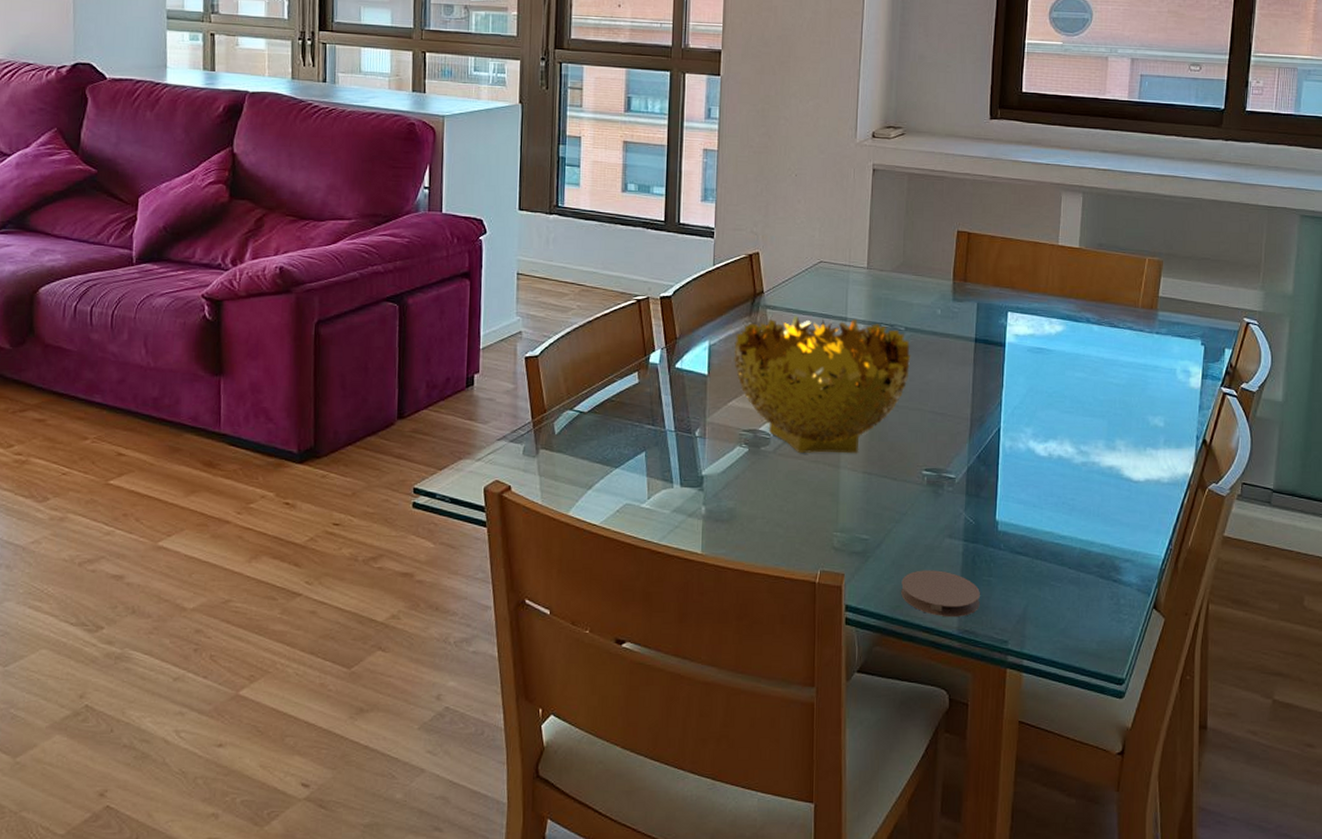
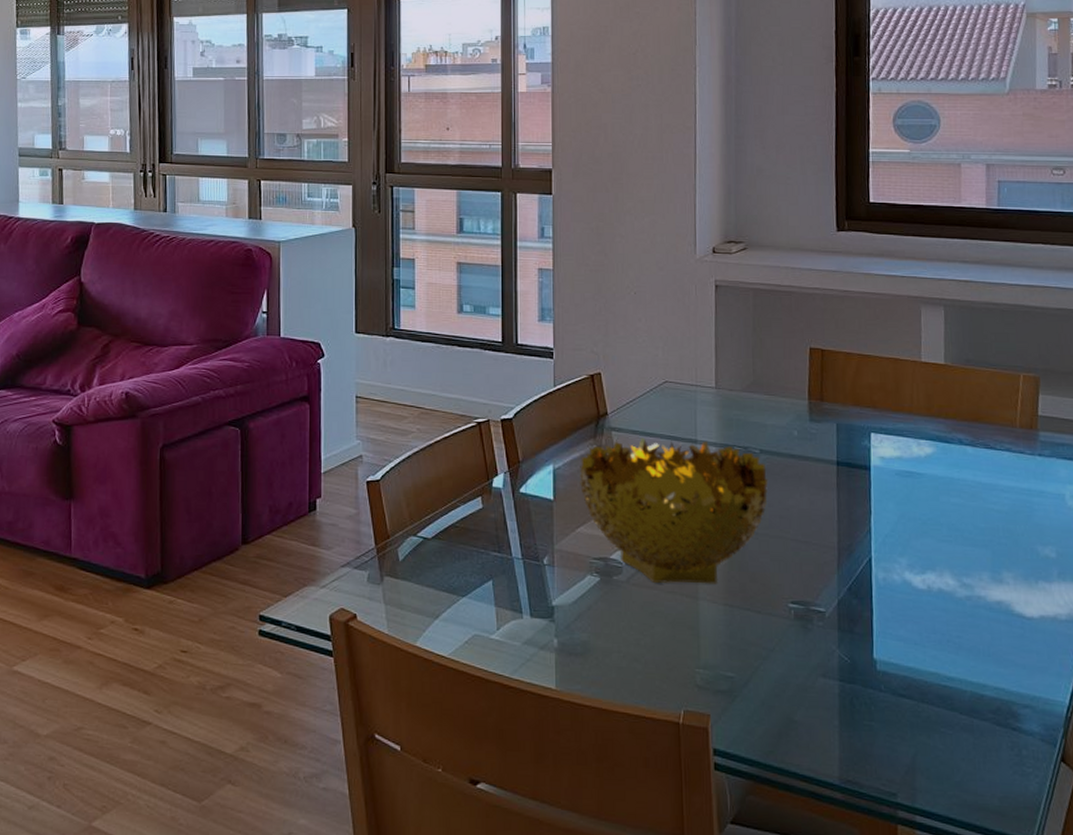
coaster: present [901,570,980,617] -> none [773,712,862,765]

